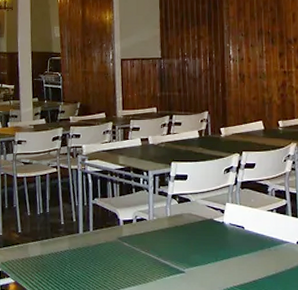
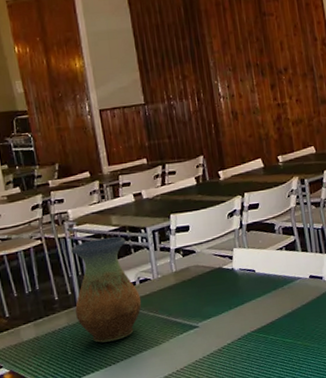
vase: none [77,175,136,272] -> present [71,237,142,343]

